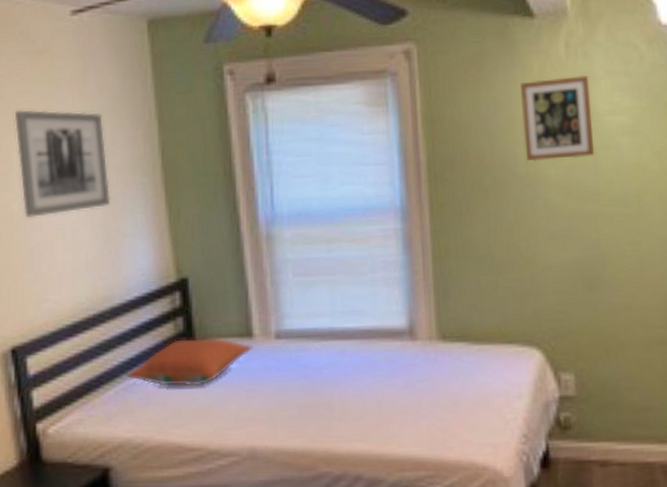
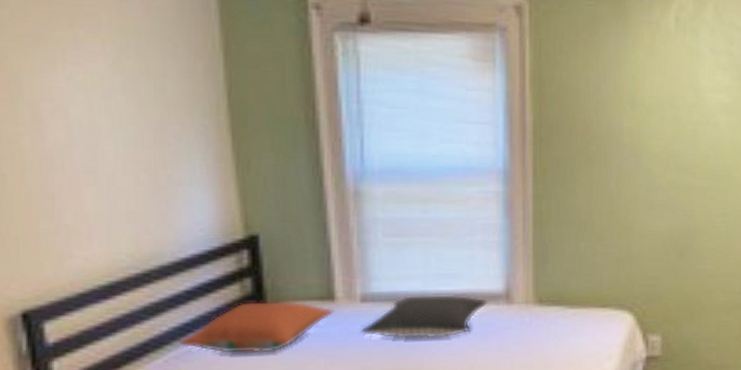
wall art: present [14,109,111,219] -> none [23,21,160,158]
pillow: none [275,331,393,375] -> present [359,295,489,339]
picture frame: present [520,75,594,162] -> none [629,50,695,132]

